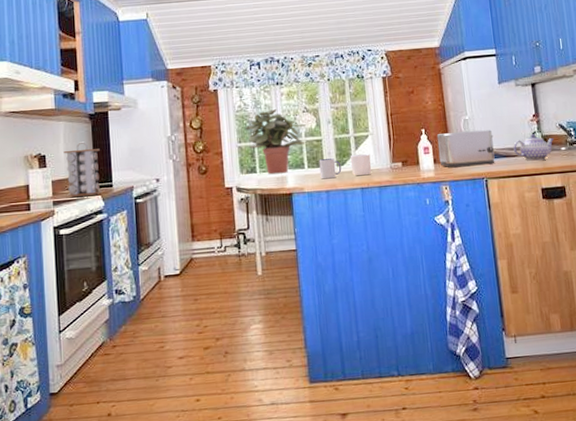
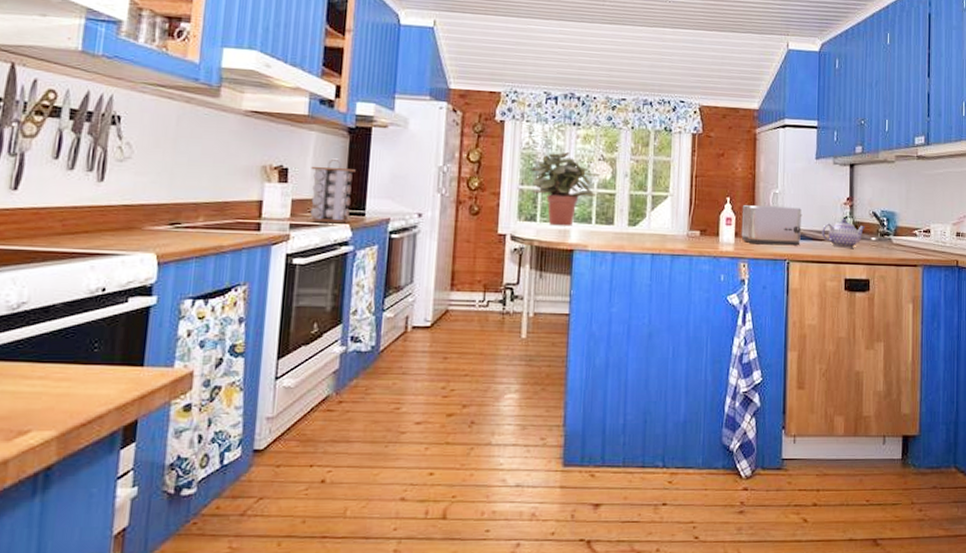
mug: present [319,158,342,180] -> none [608,216,633,239]
mug: present [350,153,372,176] -> none [643,215,667,241]

